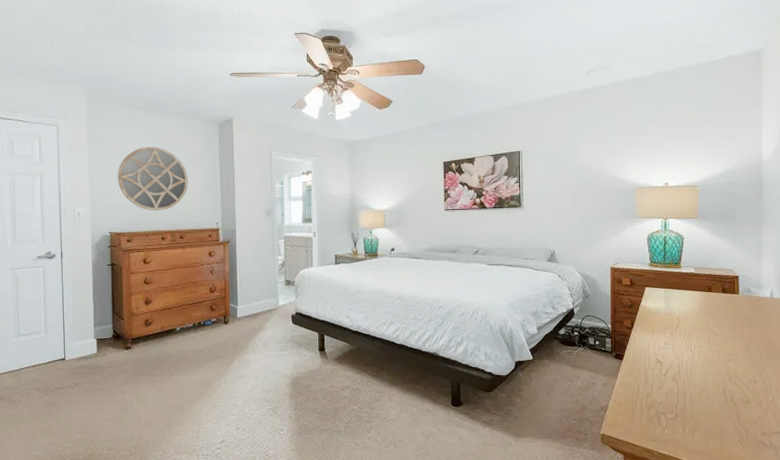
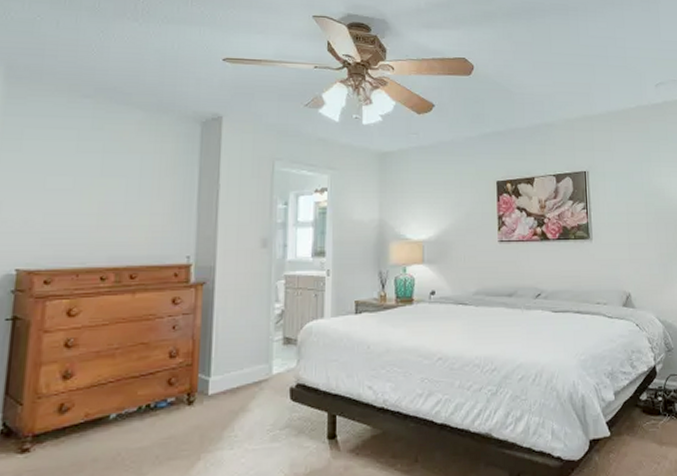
home mirror: present [117,146,189,211] -> none [38,148,151,239]

